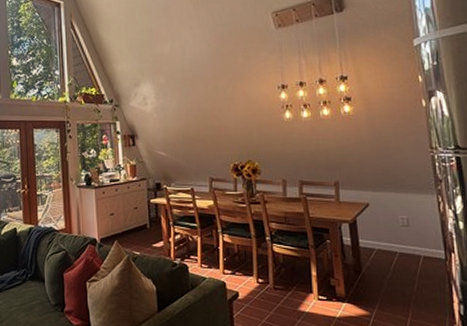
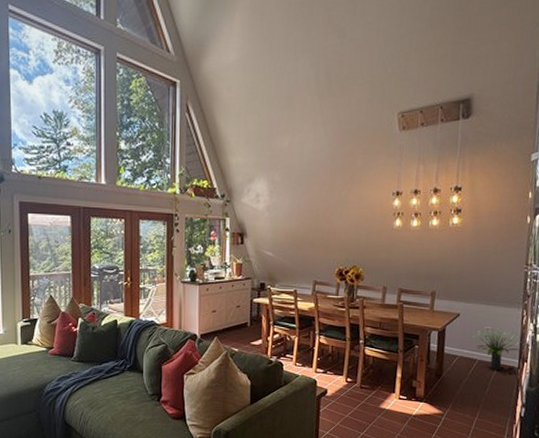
potted plant: none [387,216,444,263] -> present [472,327,520,370]

